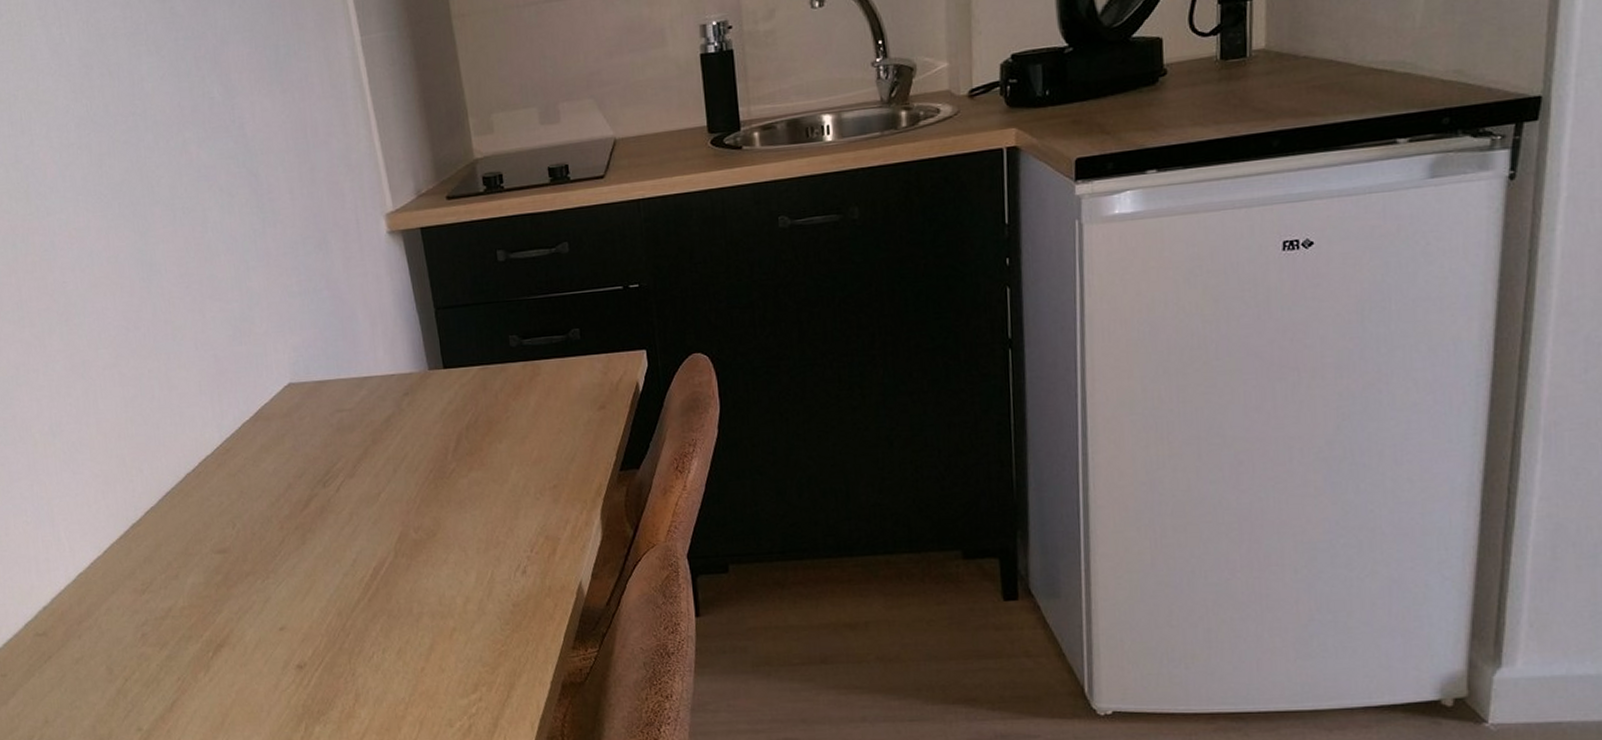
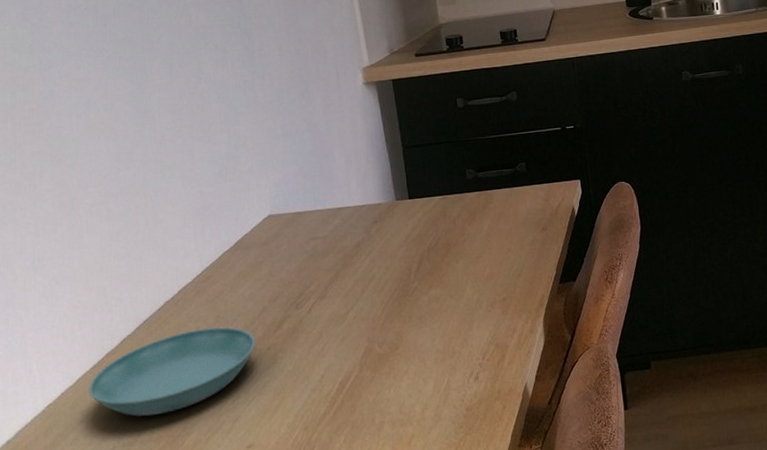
saucer: none [116,503,283,591] -> present [88,327,256,417]

